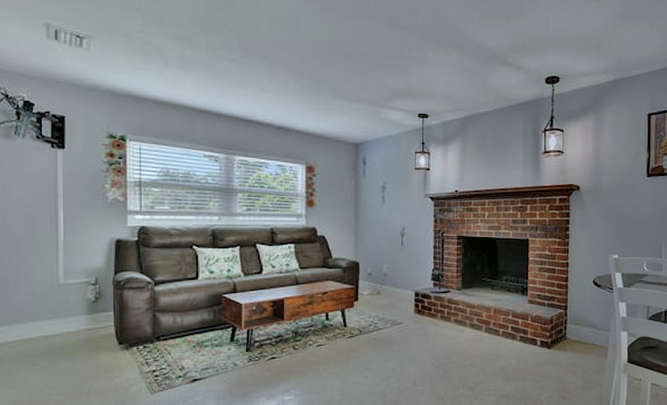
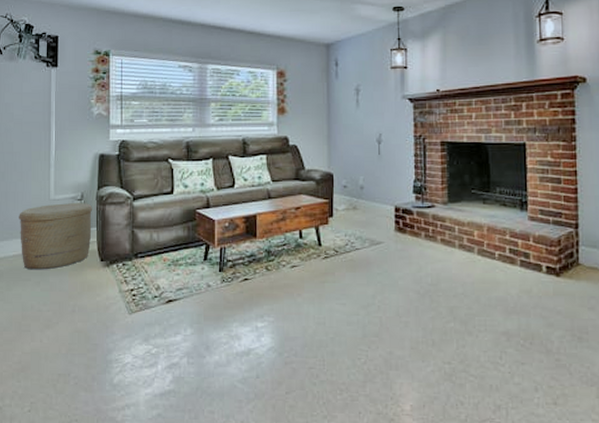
woven basket: none [21,288,108,355] -> present [19,203,92,270]

